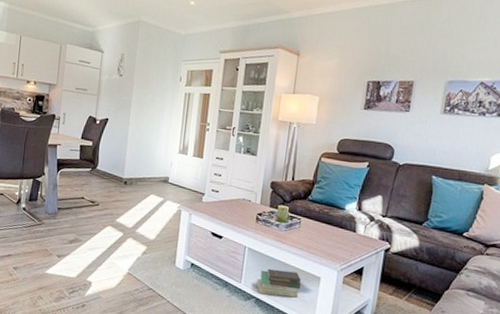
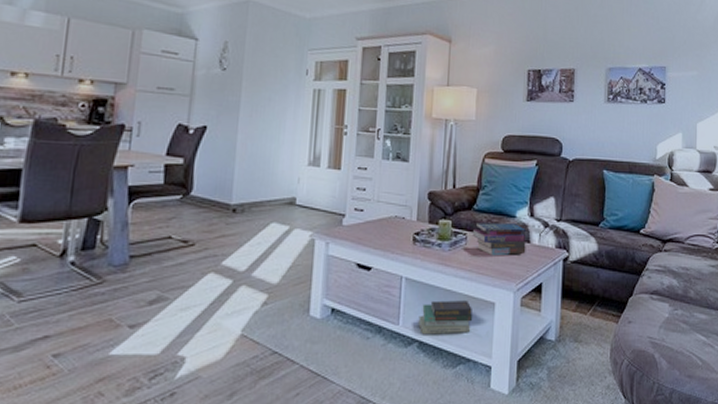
books: none [305,211,353,241] -> present [472,223,526,256]

